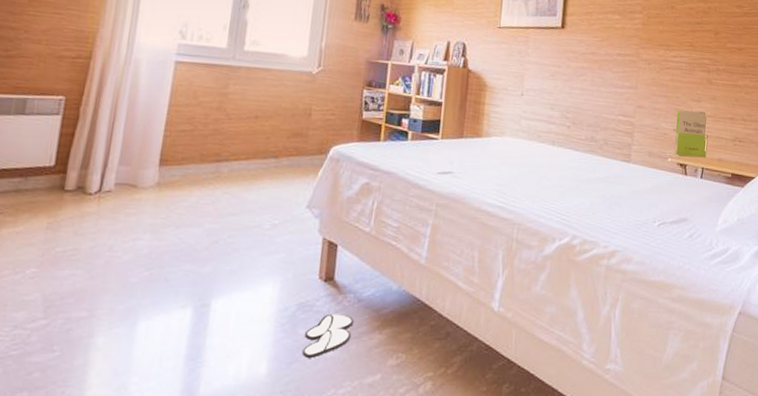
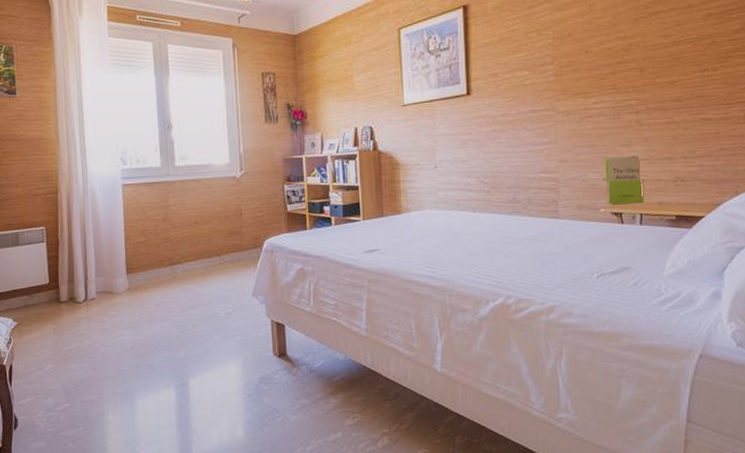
slippers: present [302,313,354,358] -> none [269,384,310,422]

